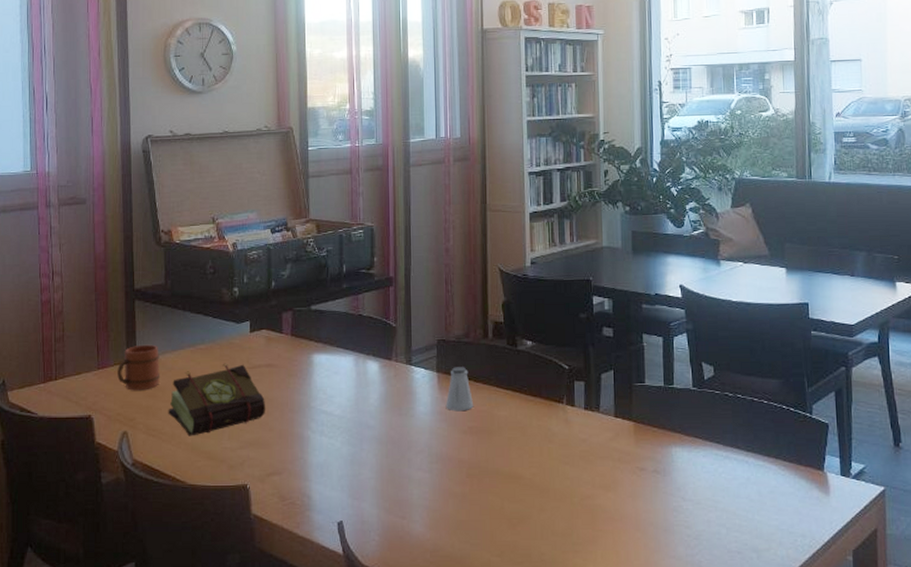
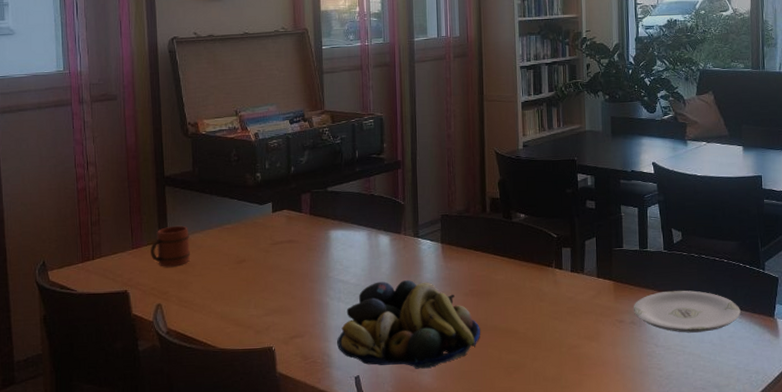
book: present [168,363,266,436] -> none [198,240,289,306]
fruit bowl: none [319,412,480,516] -> present [337,279,480,369]
saltshaker: present [445,367,474,412] -> none [449,238,475,277]
plate: none [656,434,784,485] -> present [633,290,741,333]

